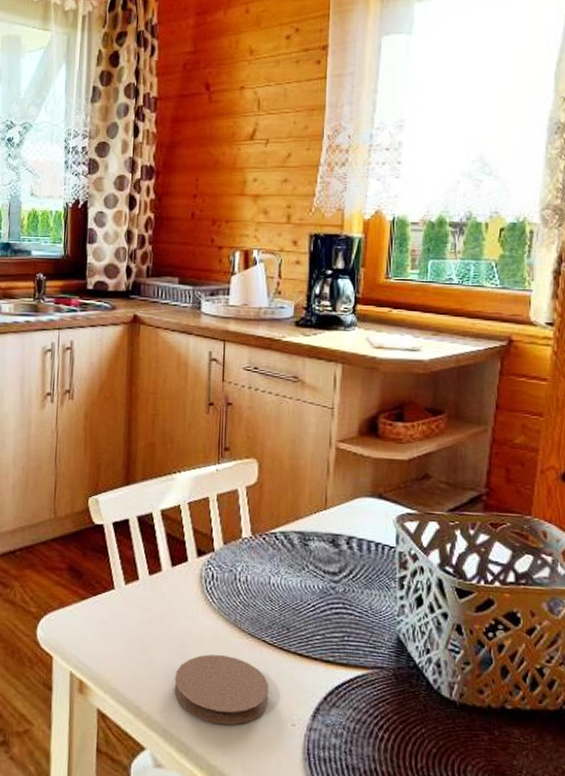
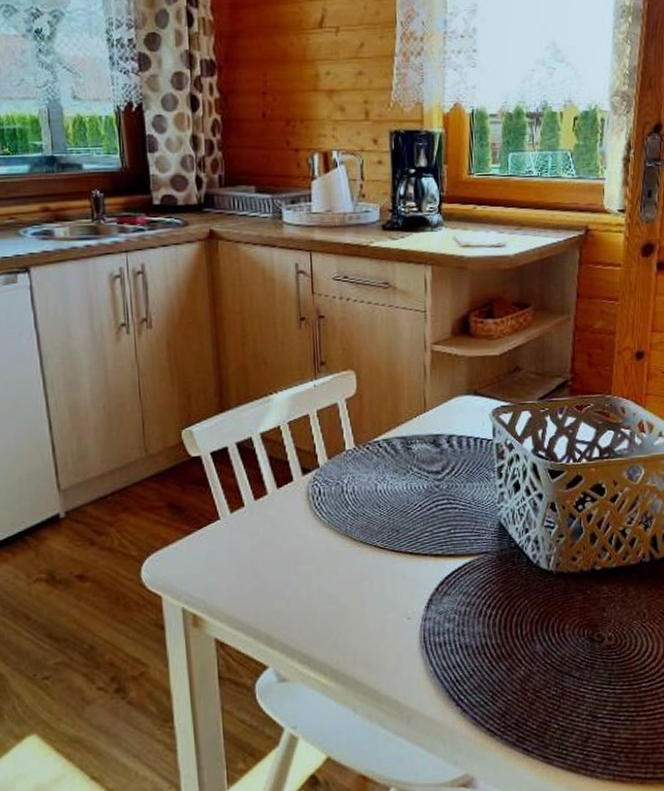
coaster: present [174,654,269,725] -> none [290,565,384,631]

